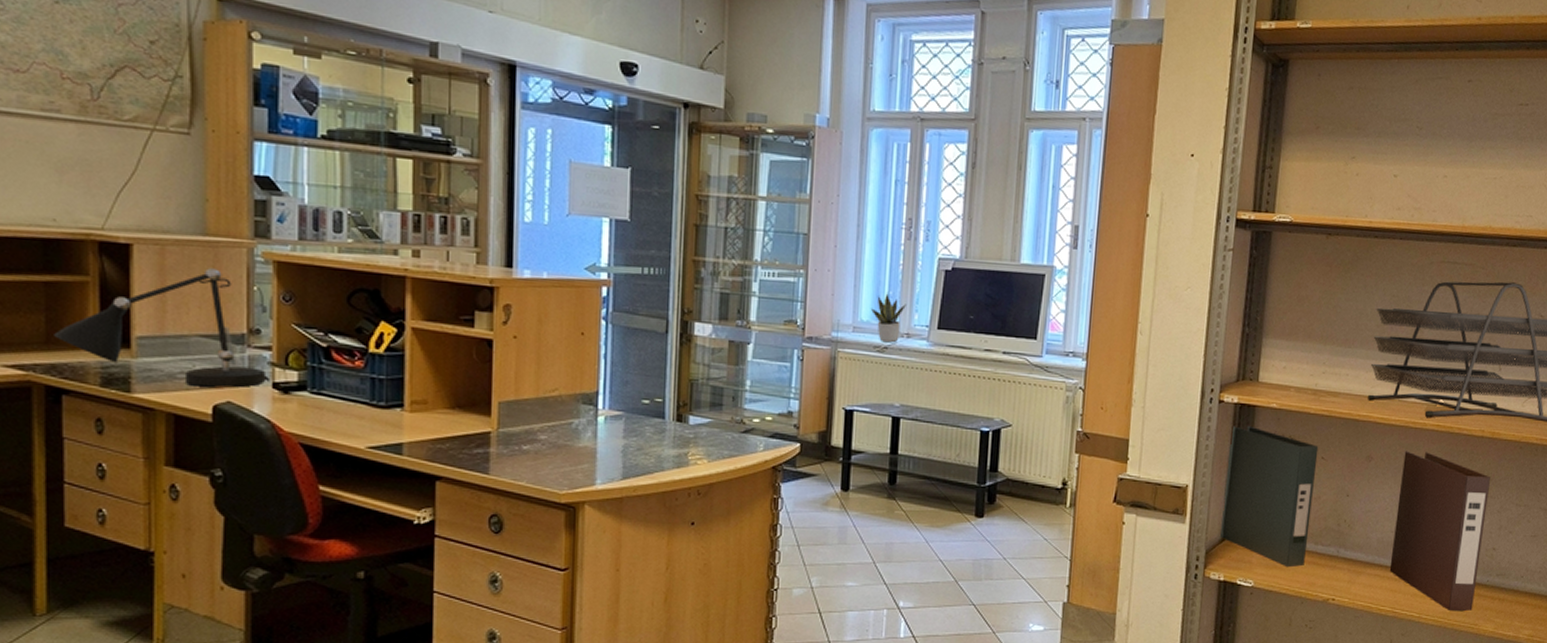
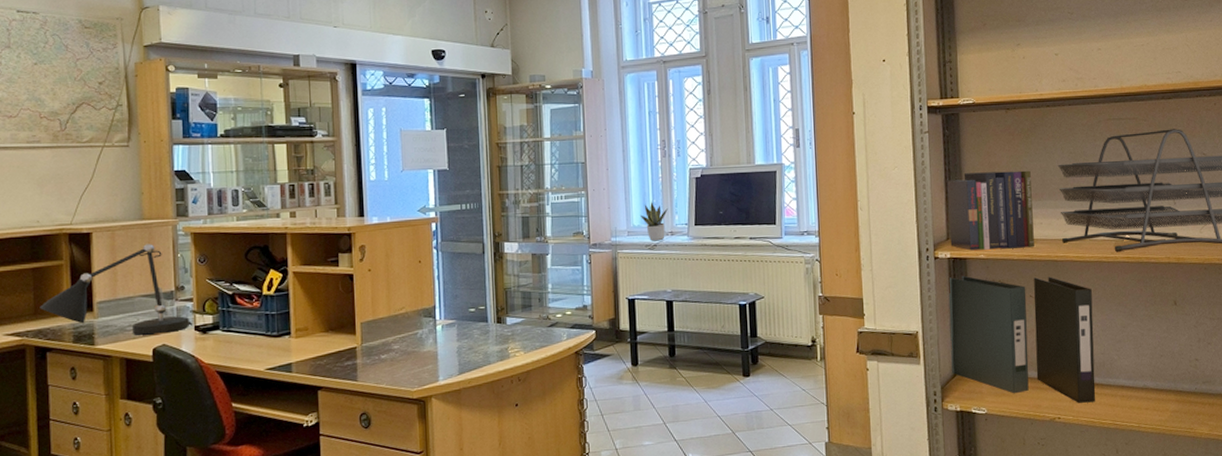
books: none [1239,305,1345,402] -> present [947,170,1034,251]
binder: none [1315,437,1392,585] -> present [1034,277,1096,403]
binder: present [1389,451,1490,611] -> none [1102,281,1186,418]

